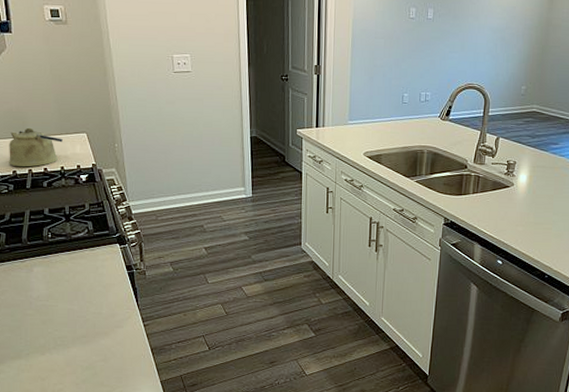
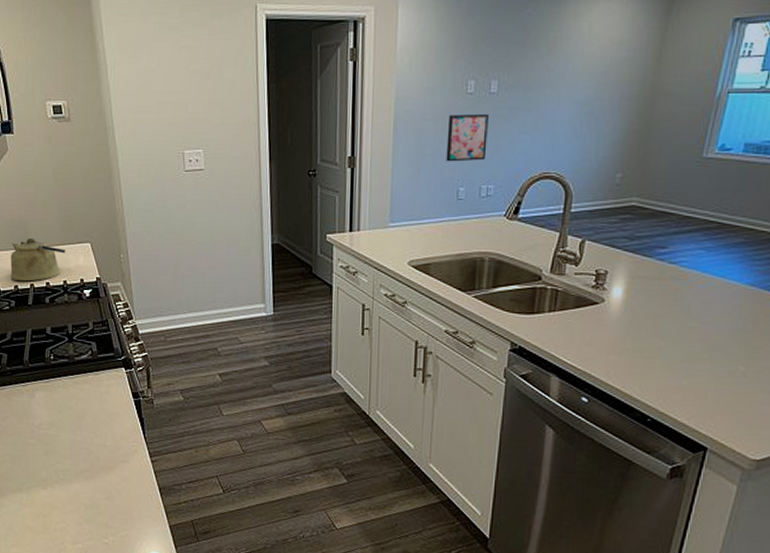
wall art: none [393,34,427,73] -> present [446,113,490,162]

